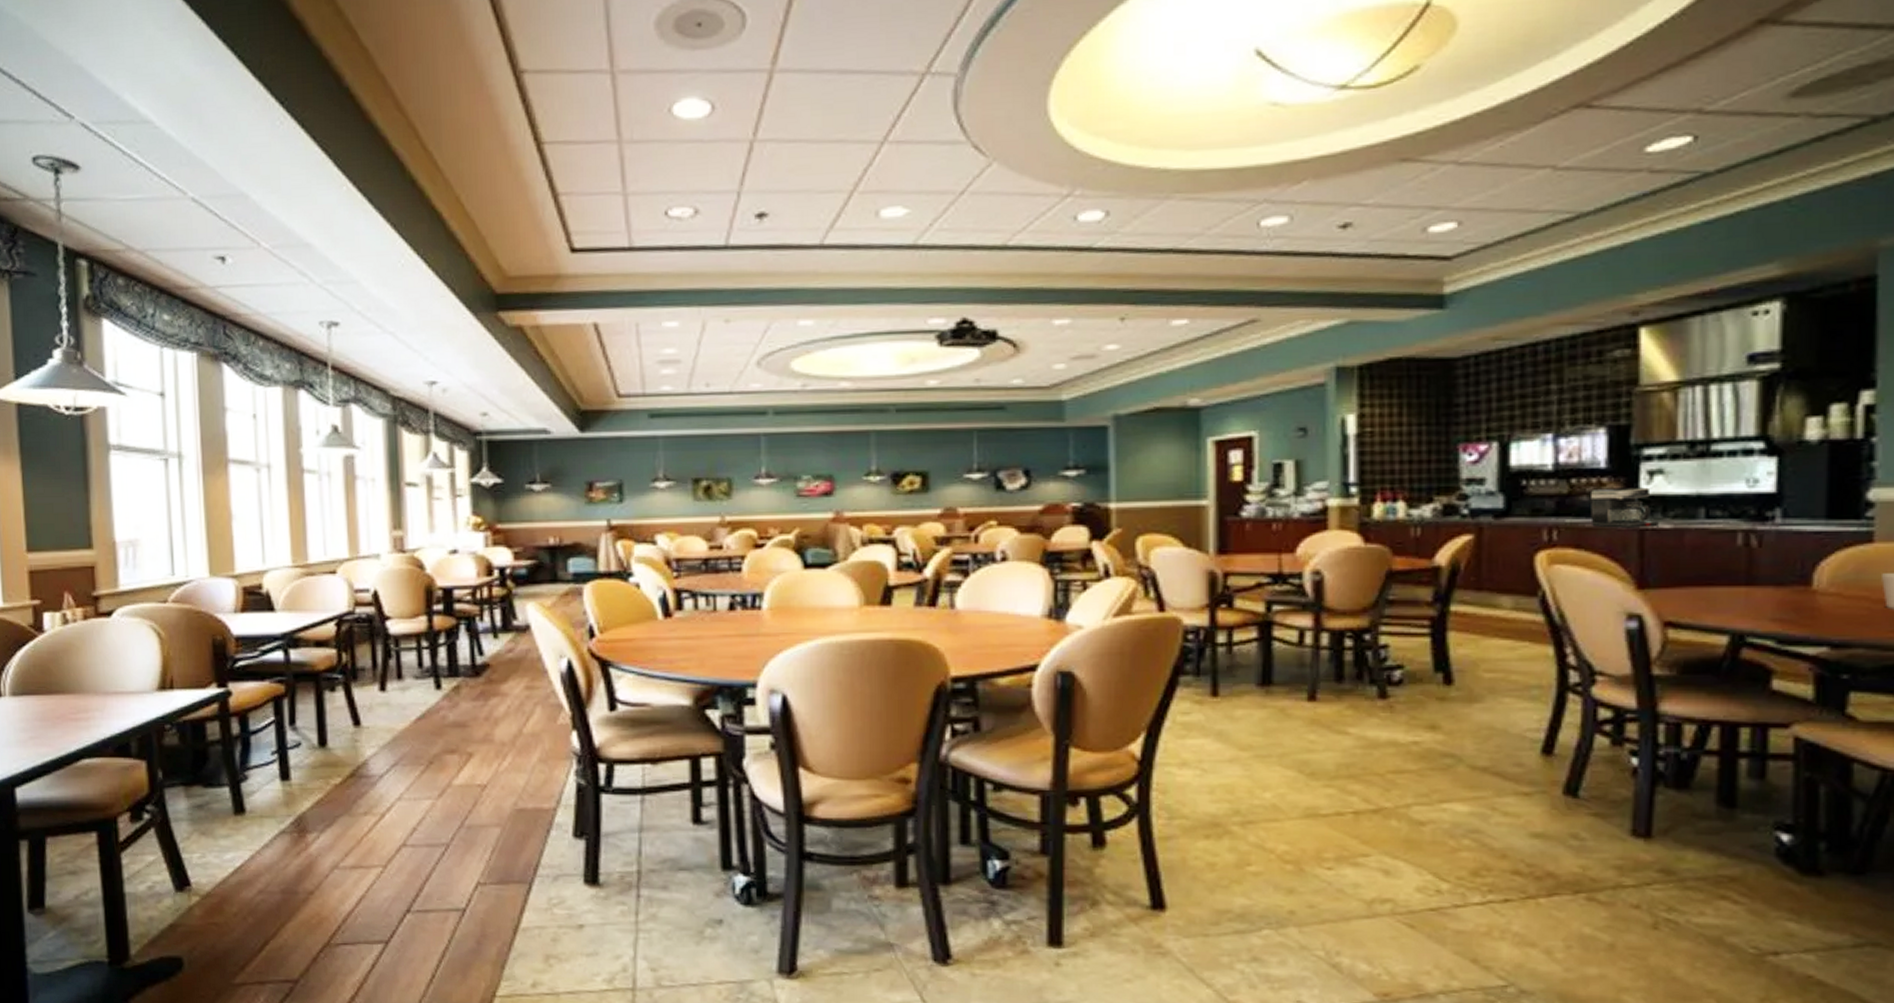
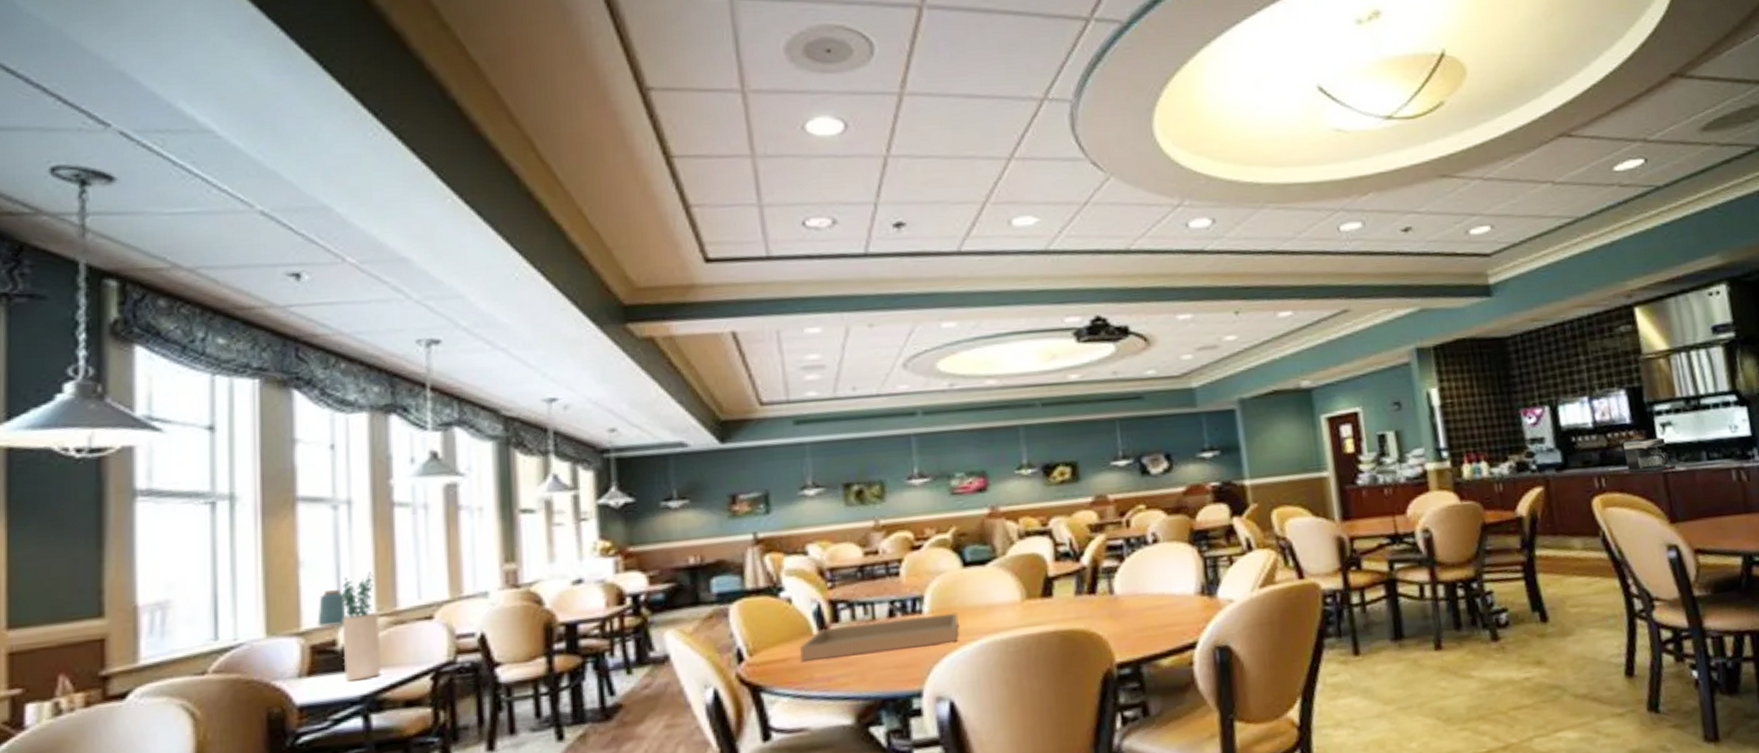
vase: none [247,542,269,572] -> present [317,590,347,627]
vase: none [265,528,296,620] -> present [342,571,381,682]
tray: none [646,612,796,644] -> present [800,612,959,663]

